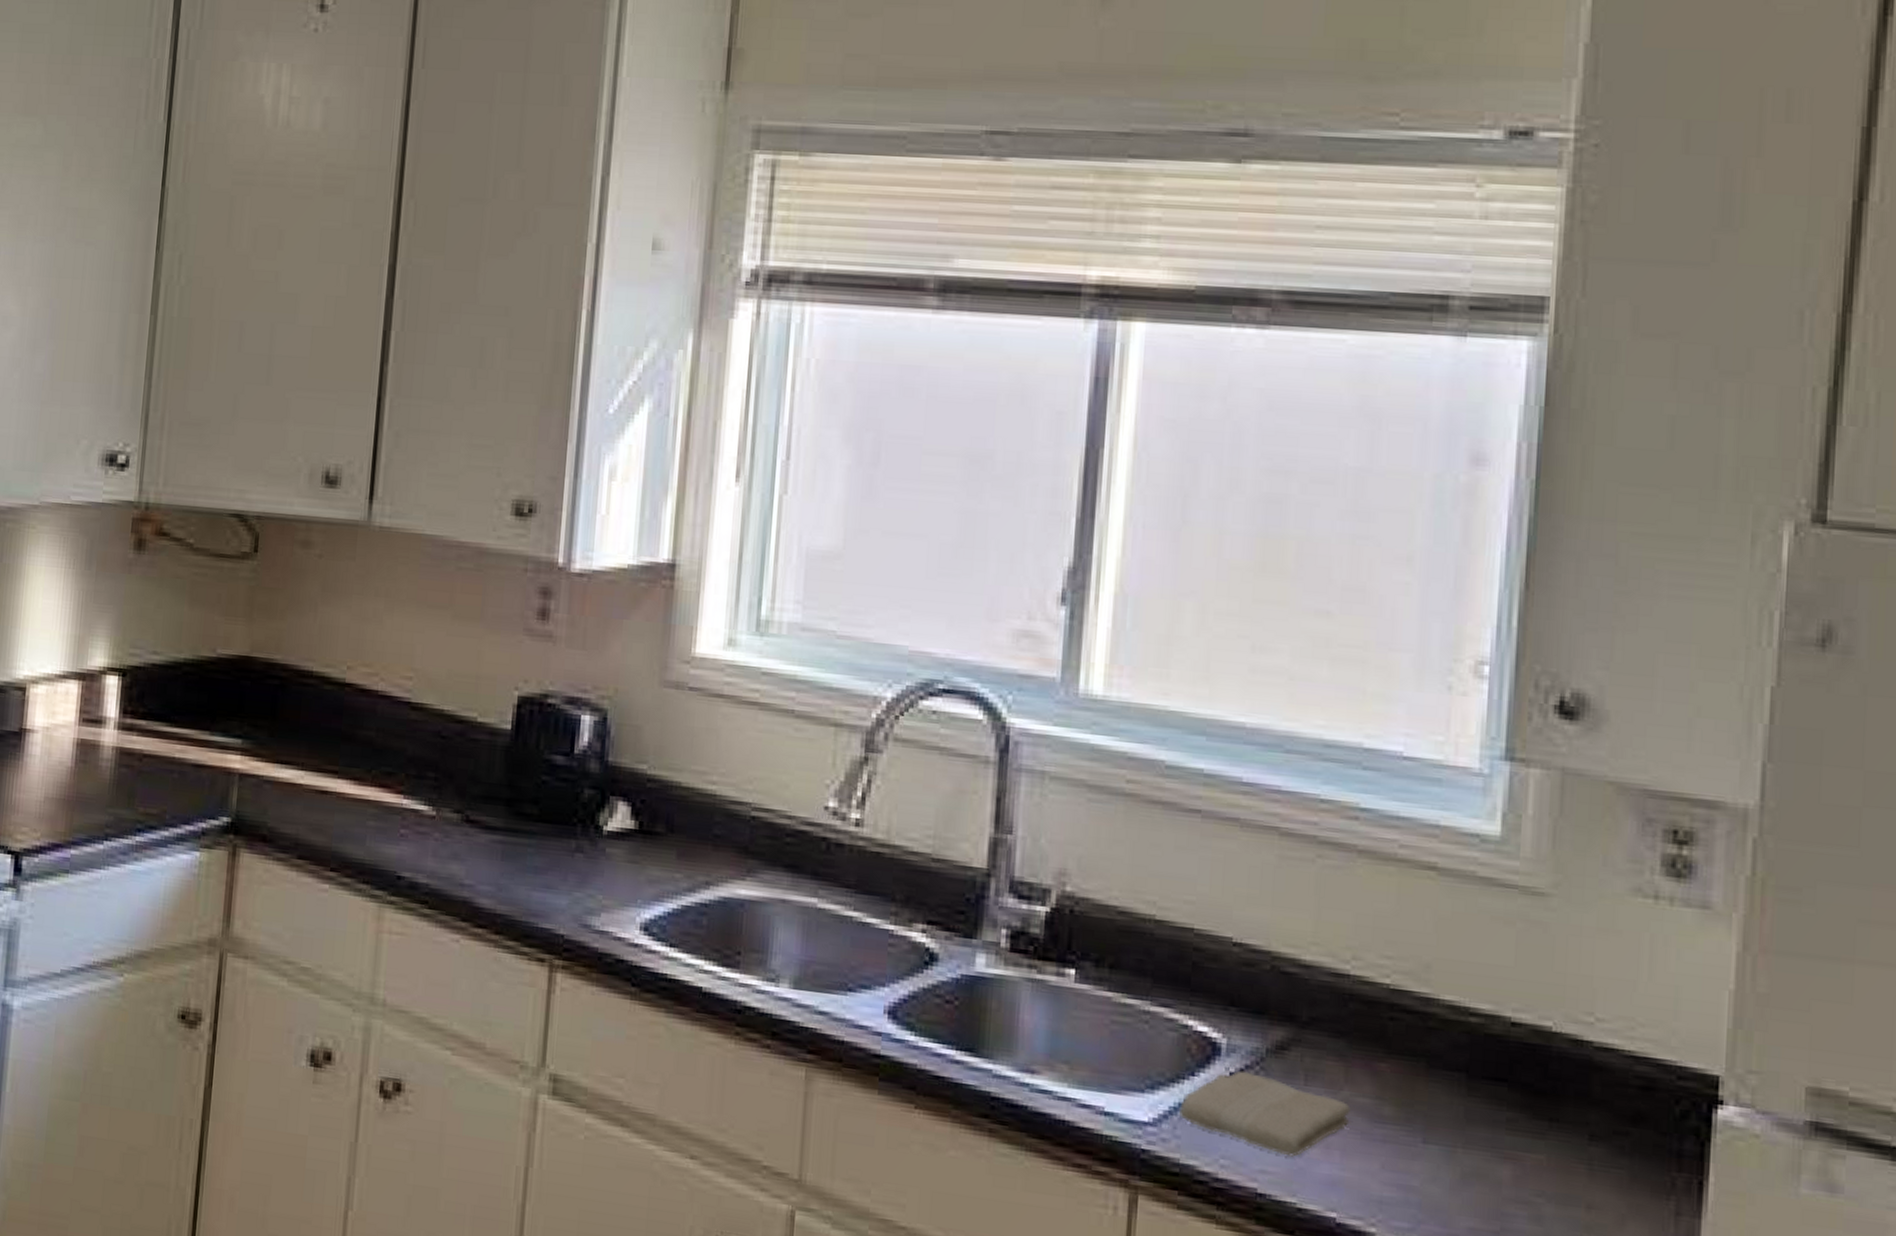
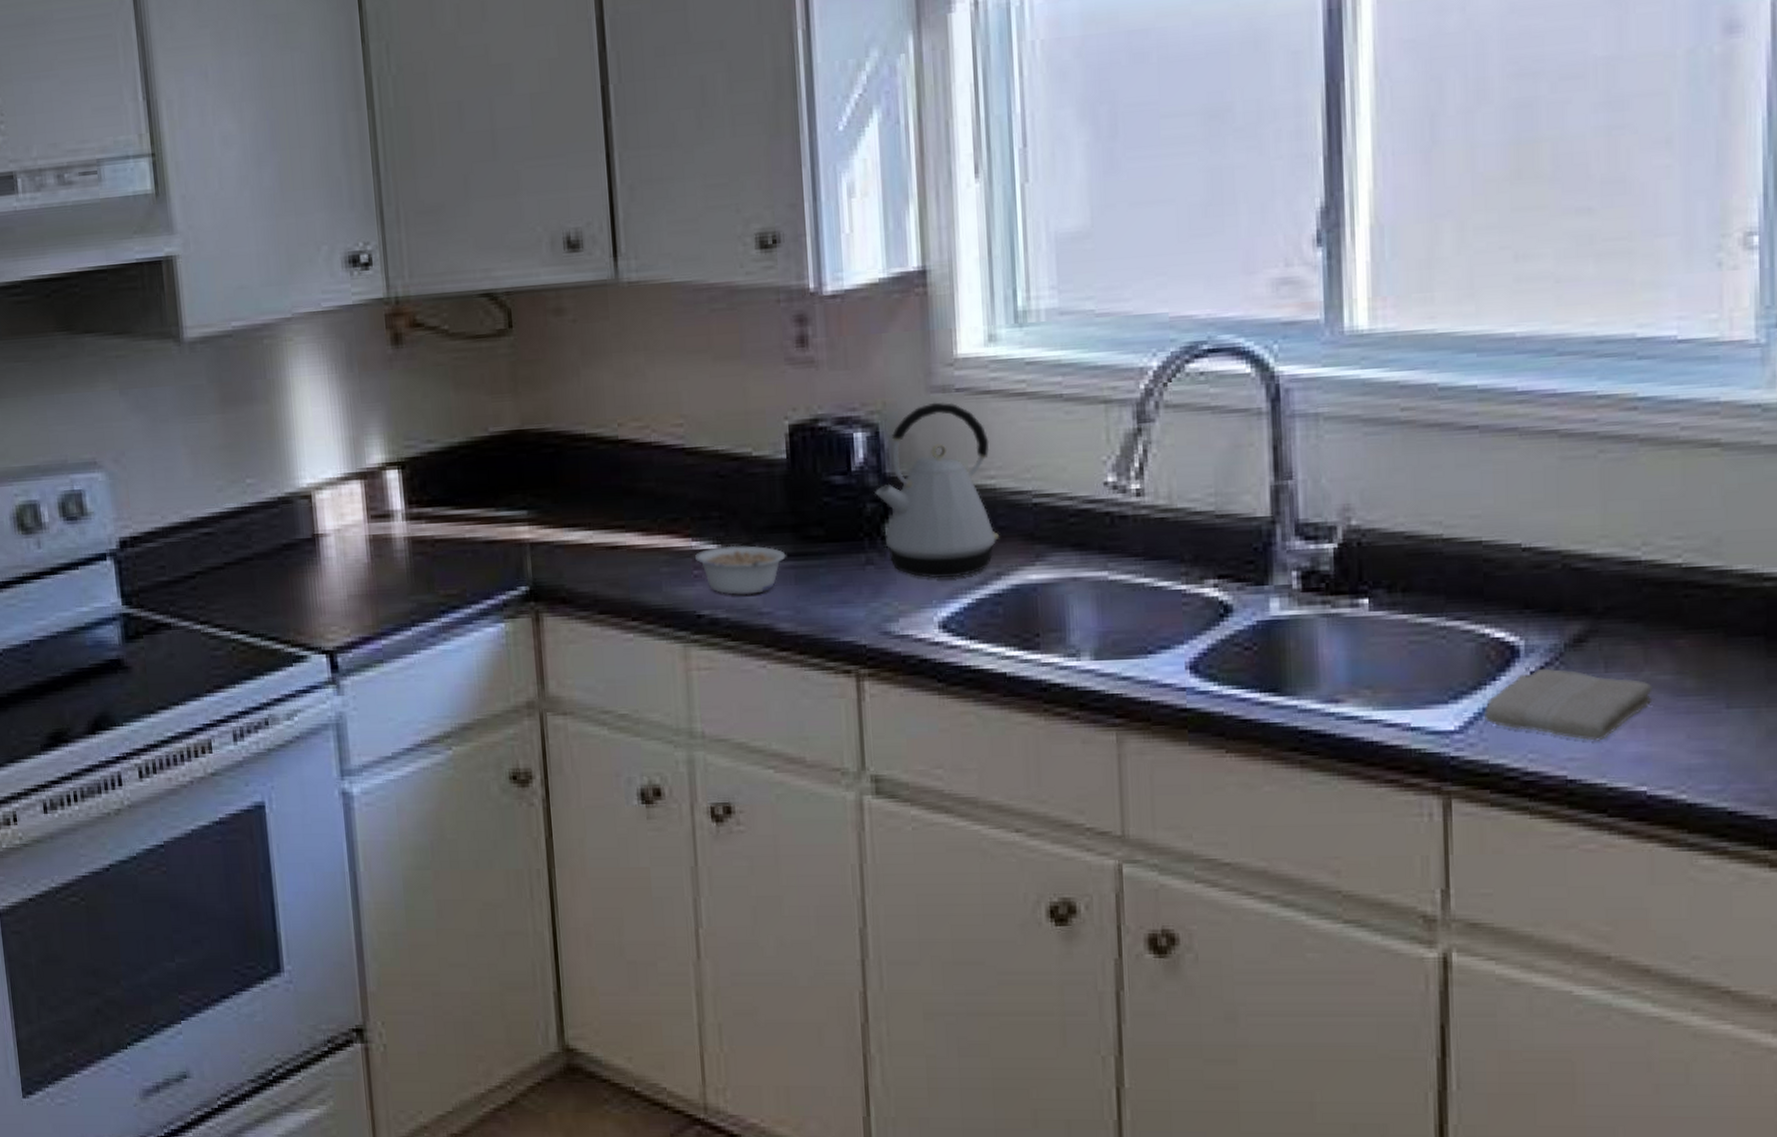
legume: none [403,808,496,864] -> present [694,545,786,595]
kettle: none [594,697,716,880] -> present [875,402,999,579]

